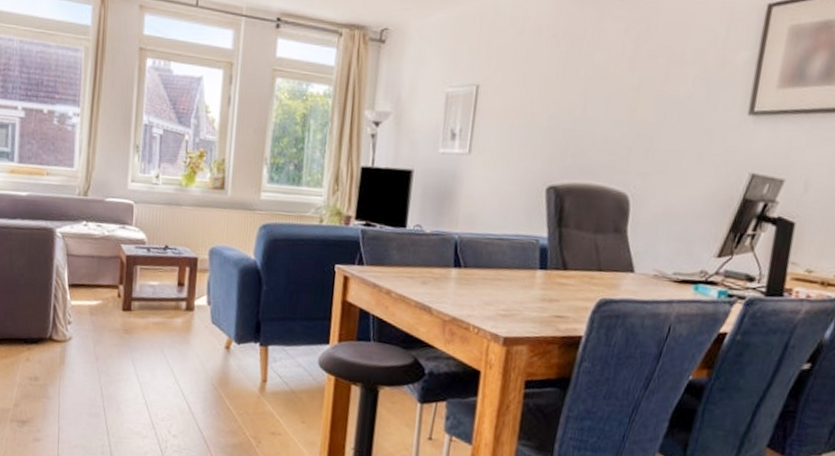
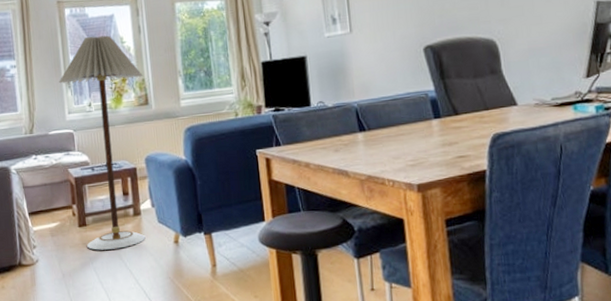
floor lamp: none [126,96,224,343] -> present [59,35,146,250]

